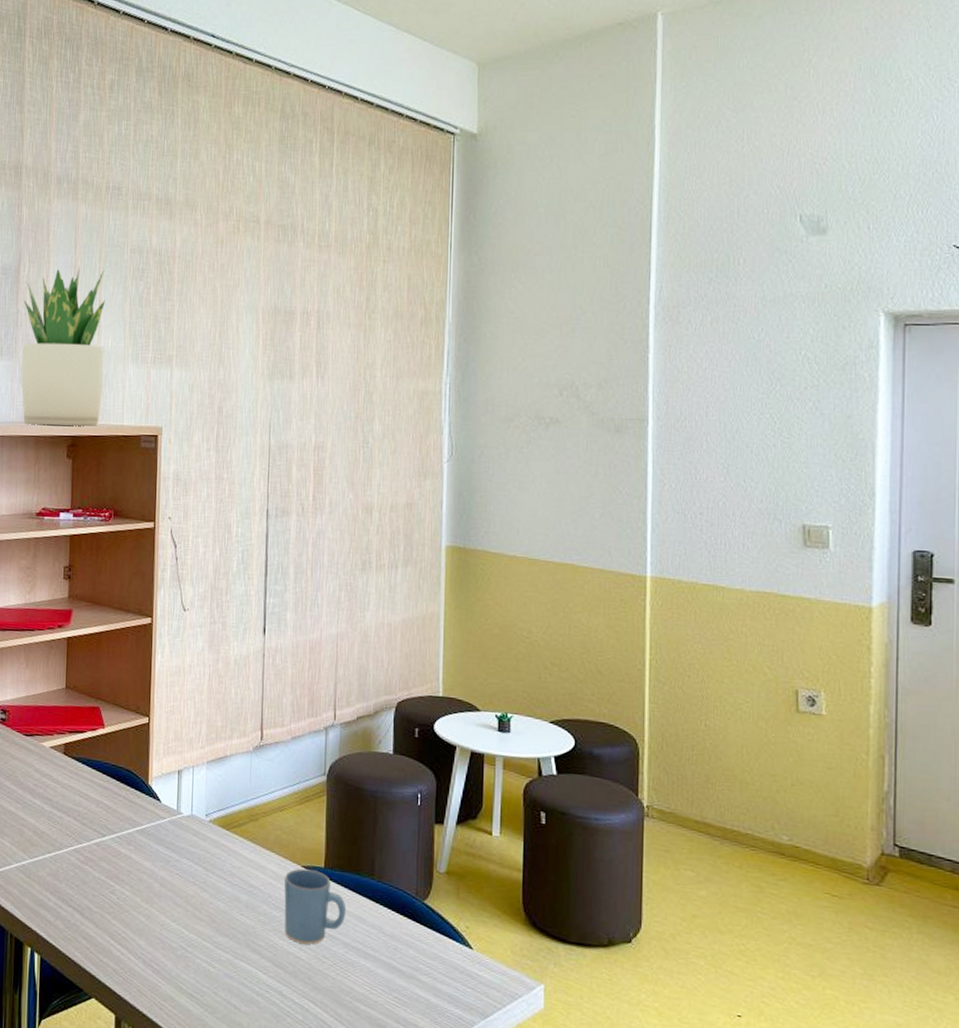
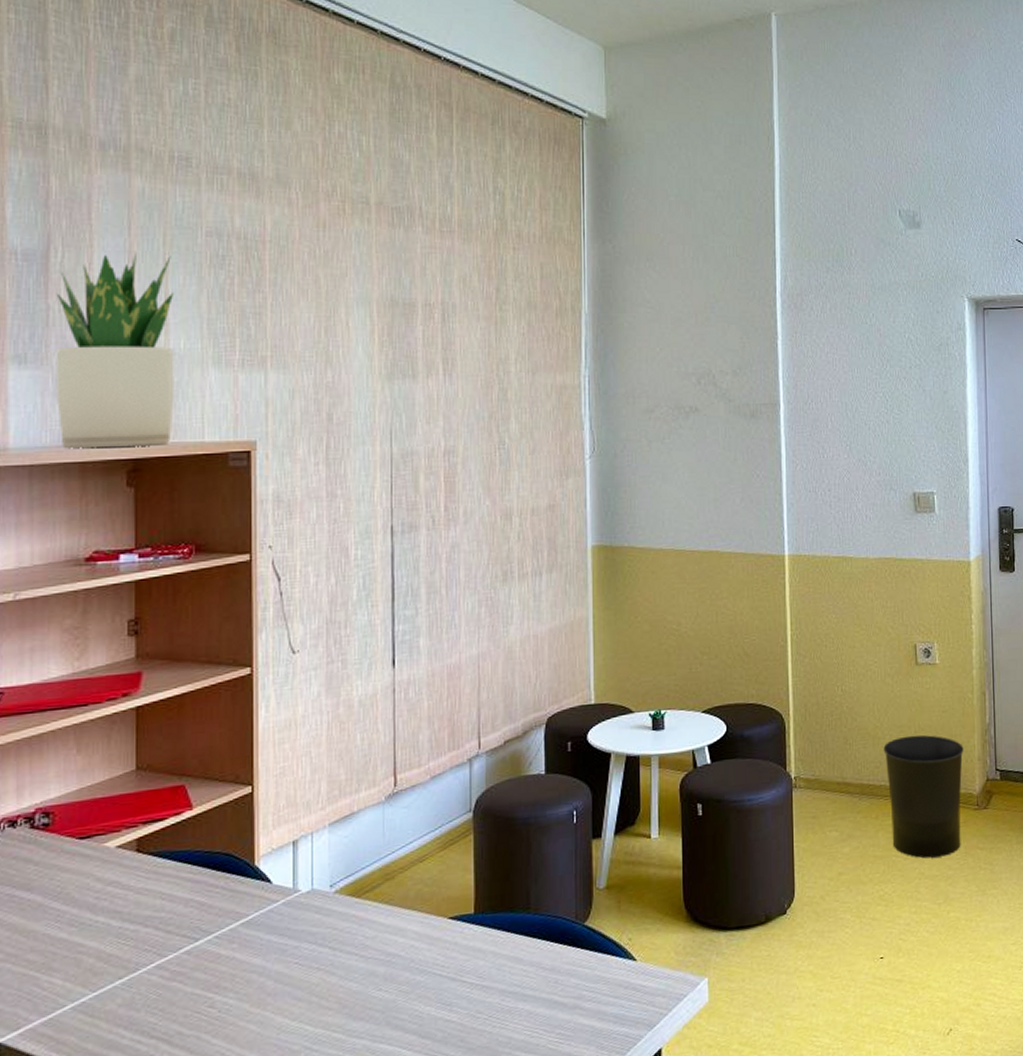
mug: present [284,868,347,945] -> none [429,918,501,1005]
waste bin: none [752,787,853,927] -> present [883,735,964,858]

